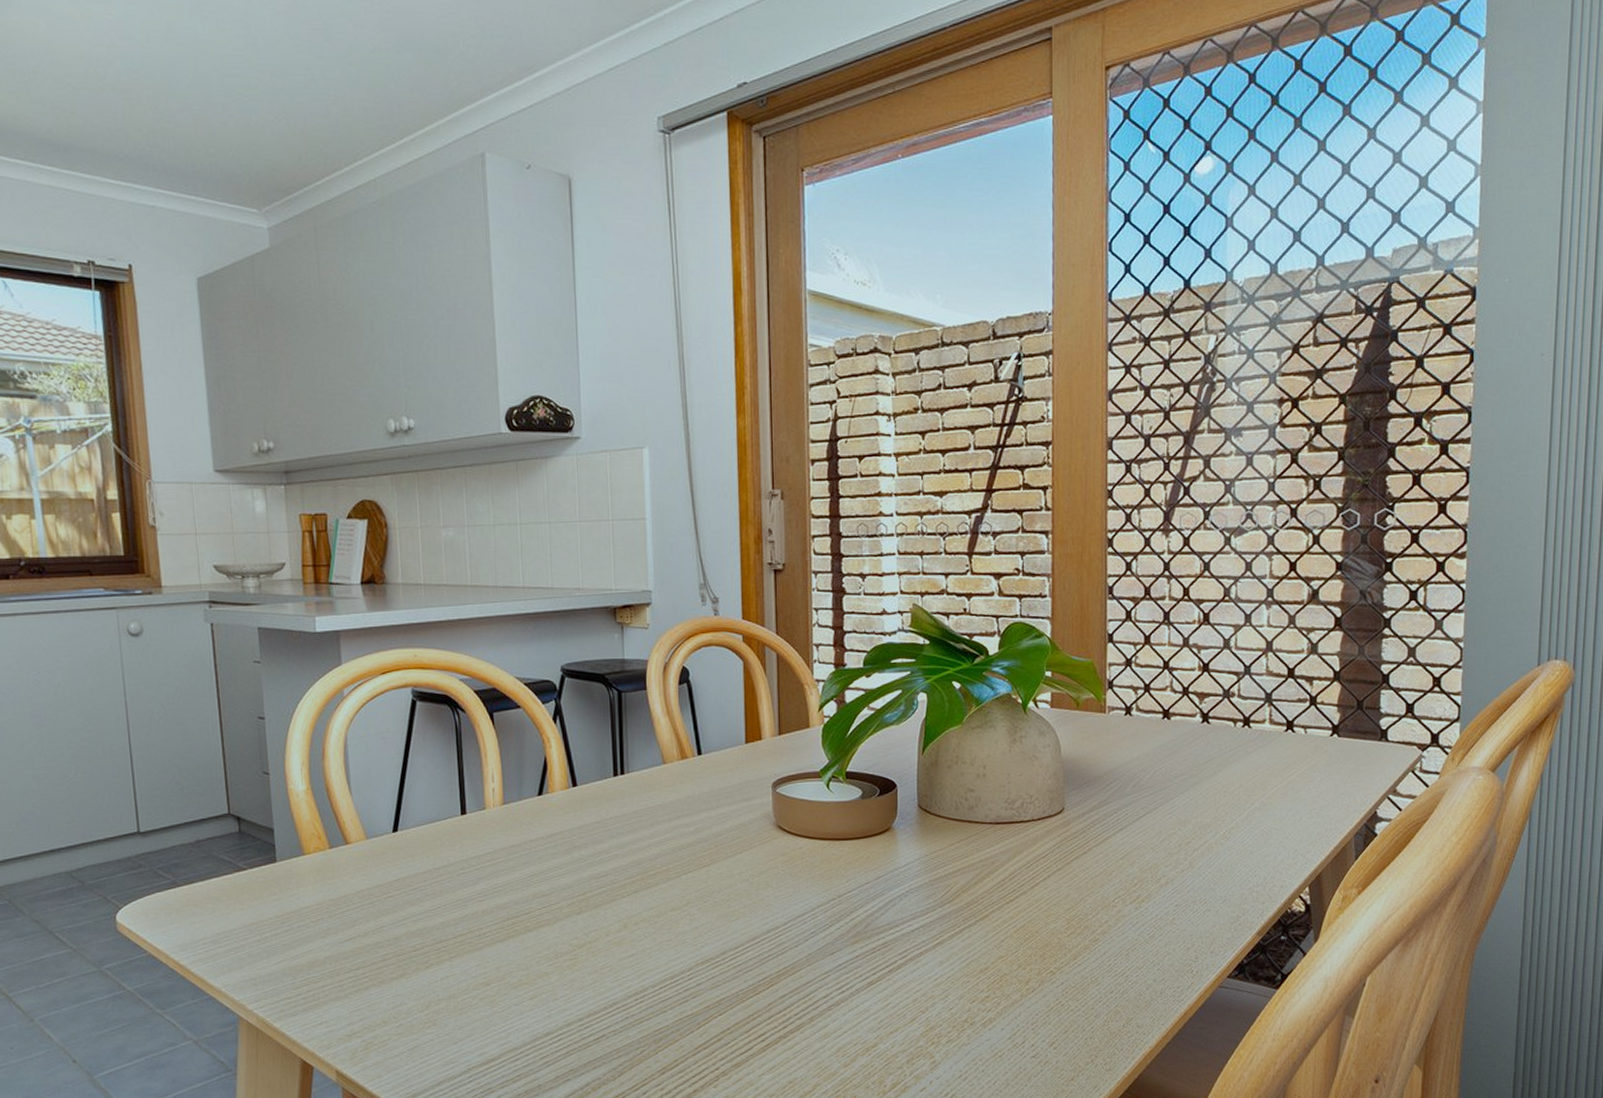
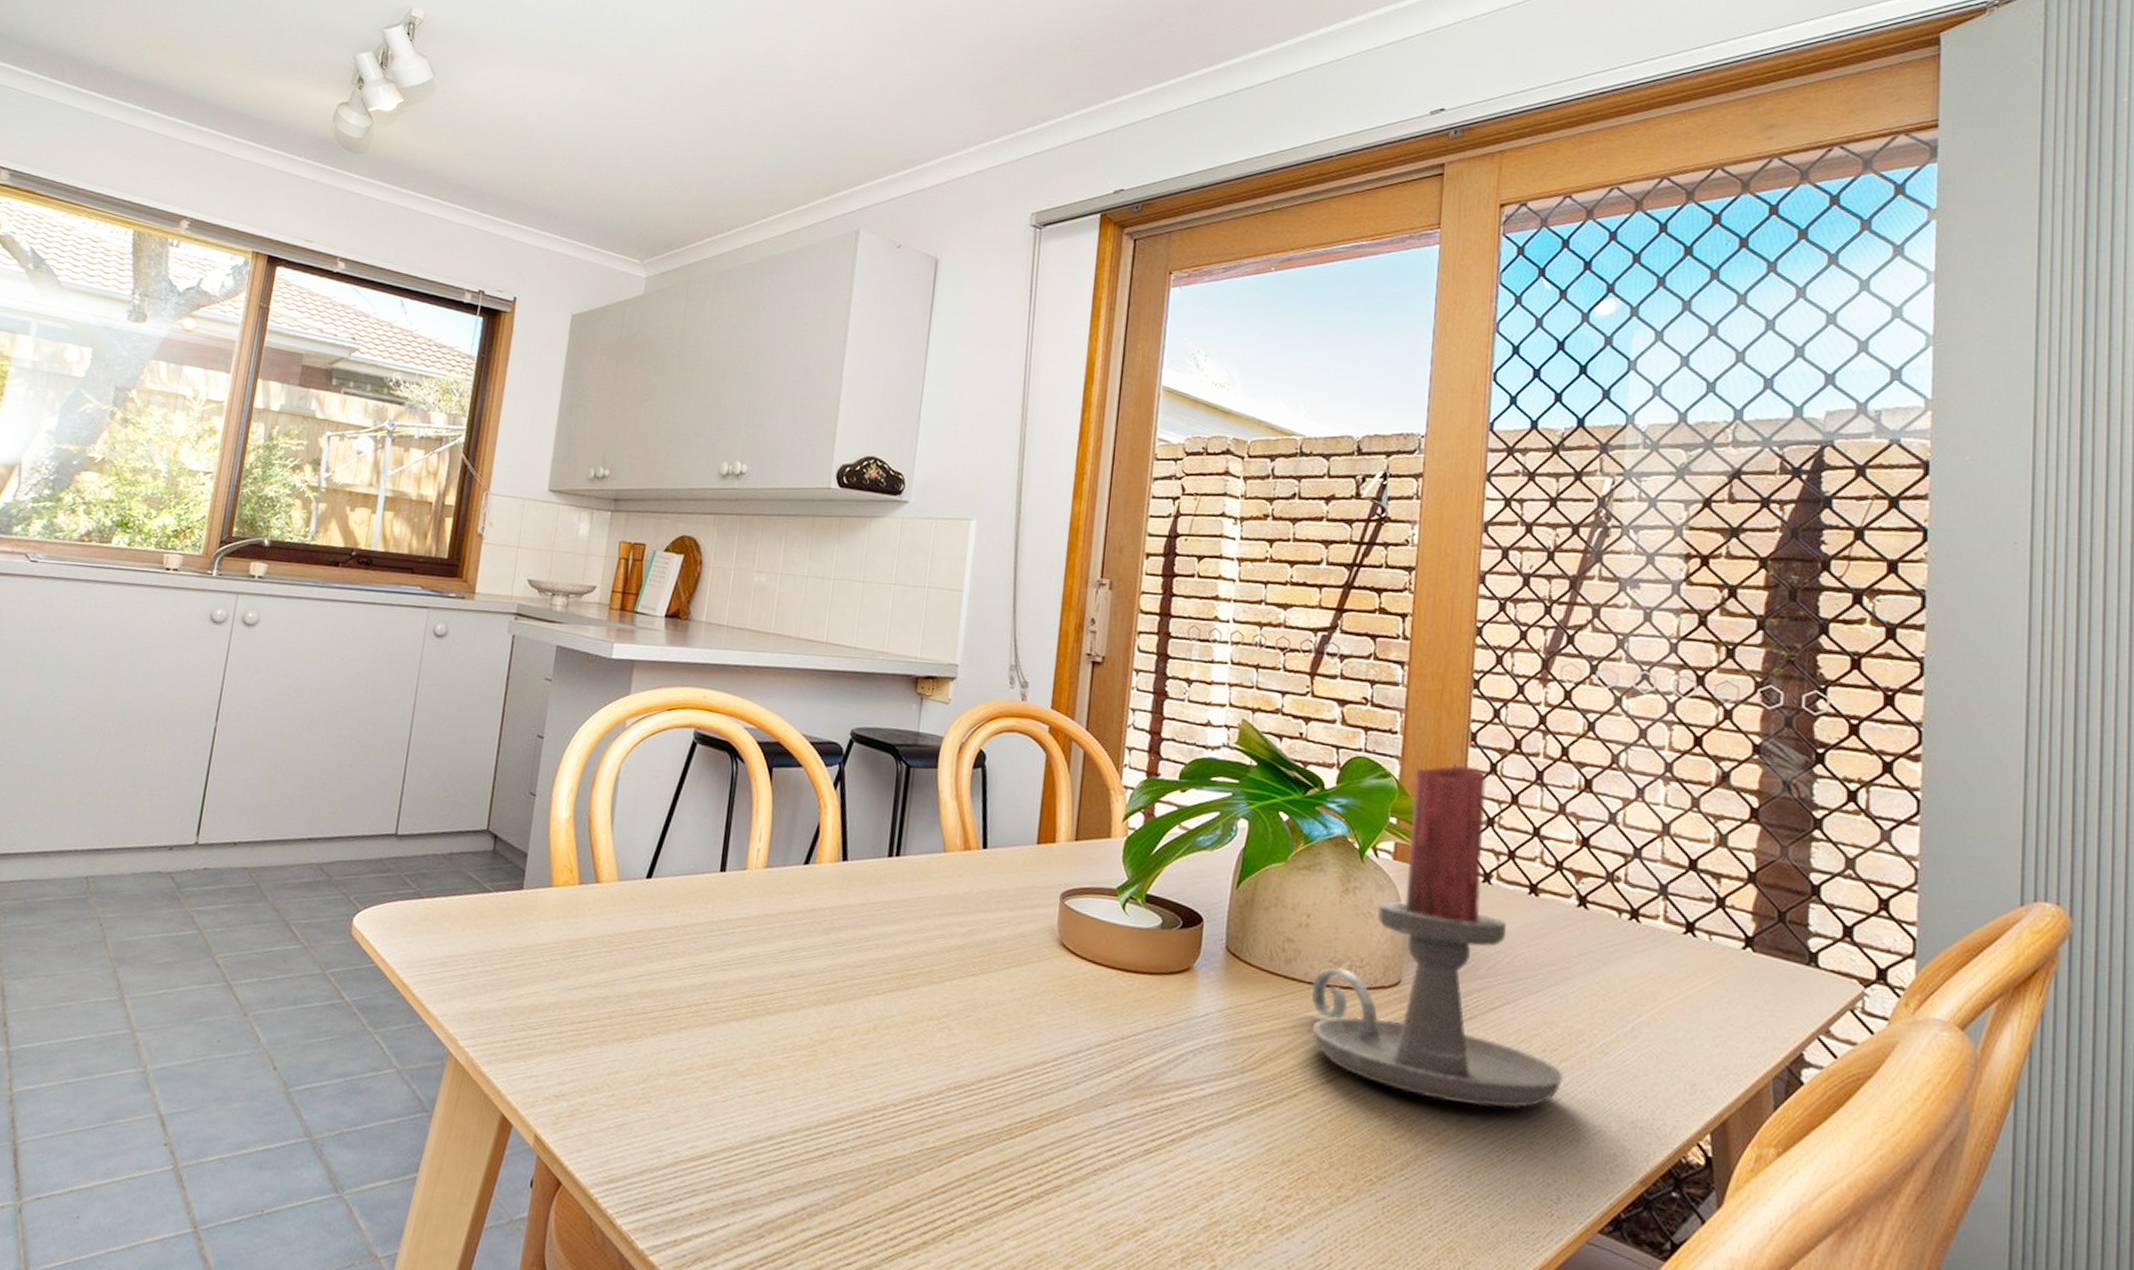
candle holder: none [992,616,1197,899] -> present [1311,763,1564,1108]

